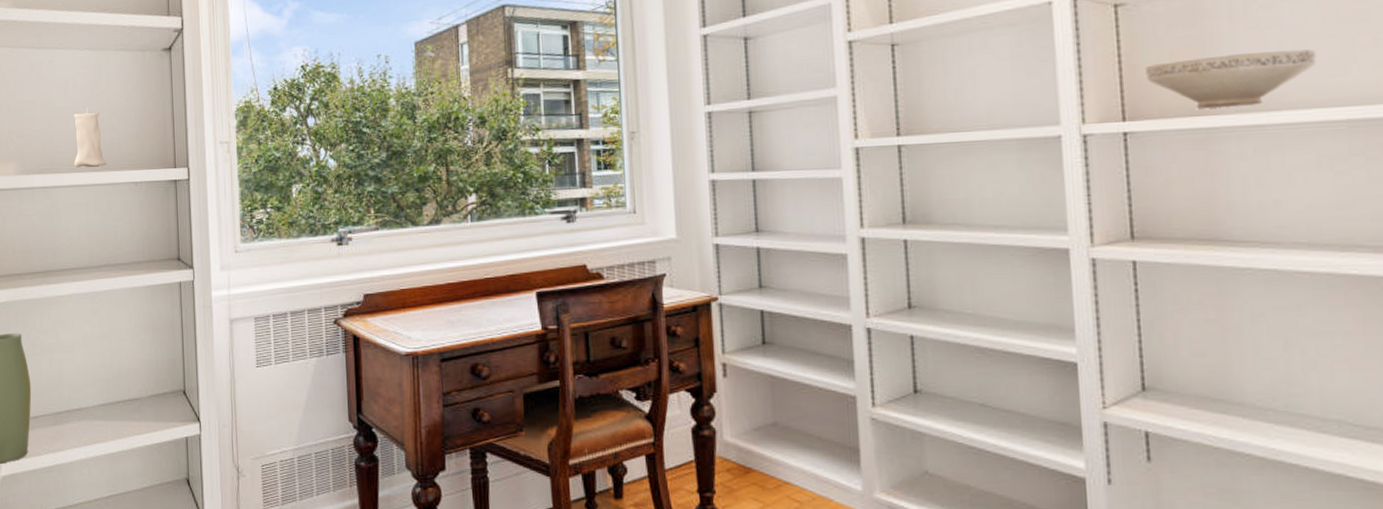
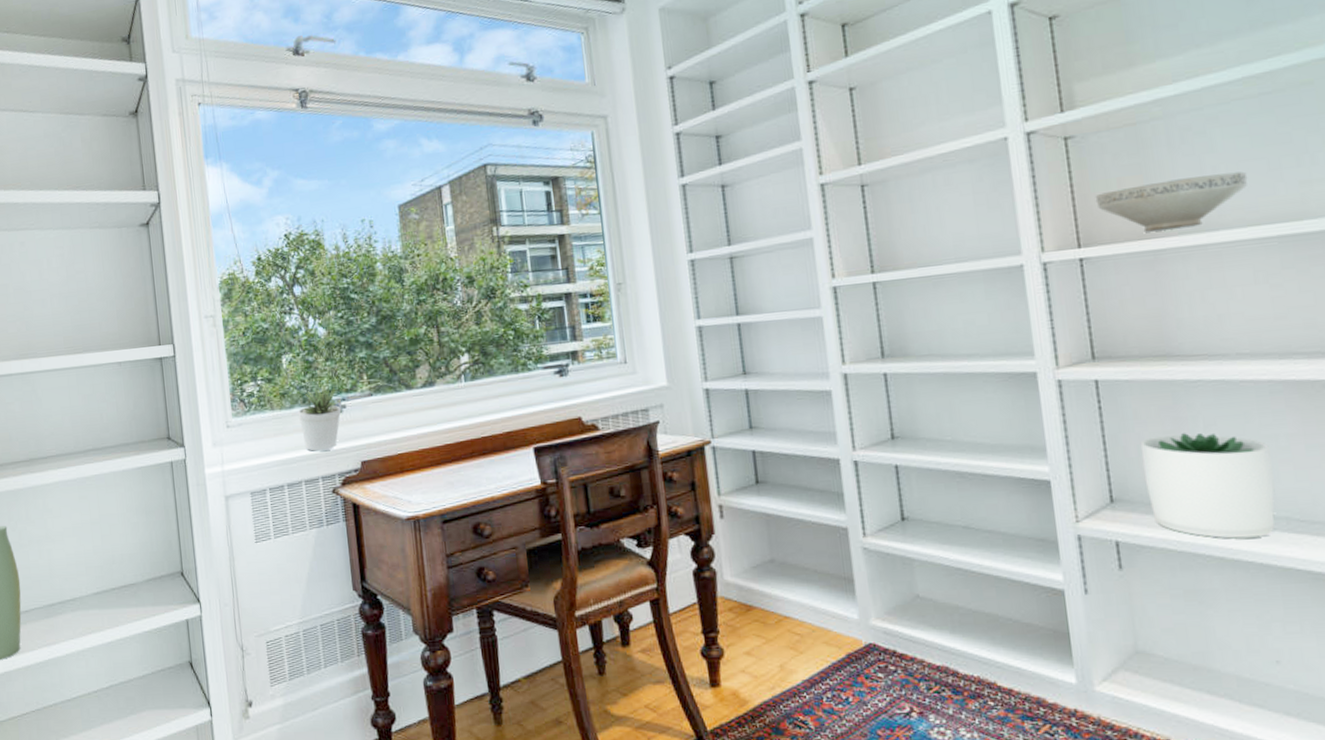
candle: present [74,107,107,168] -> none [50,288,88,351]
potted plant: none [304,216,348,282] -> present [297,384,342,452]
planter: none [1178,323,1327,439] -> present [1140,432,1275,539]

